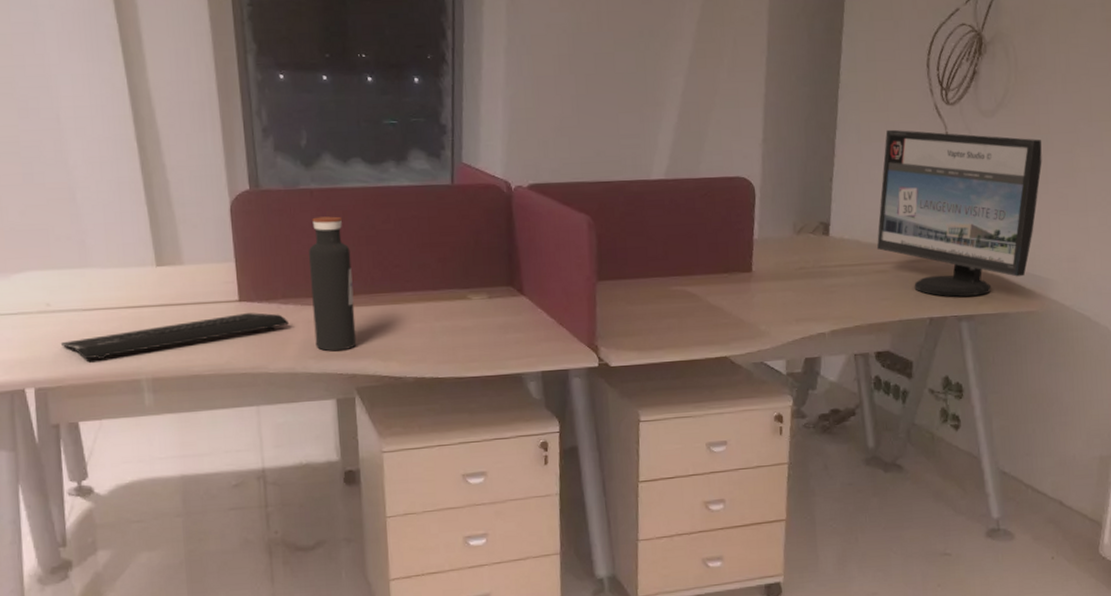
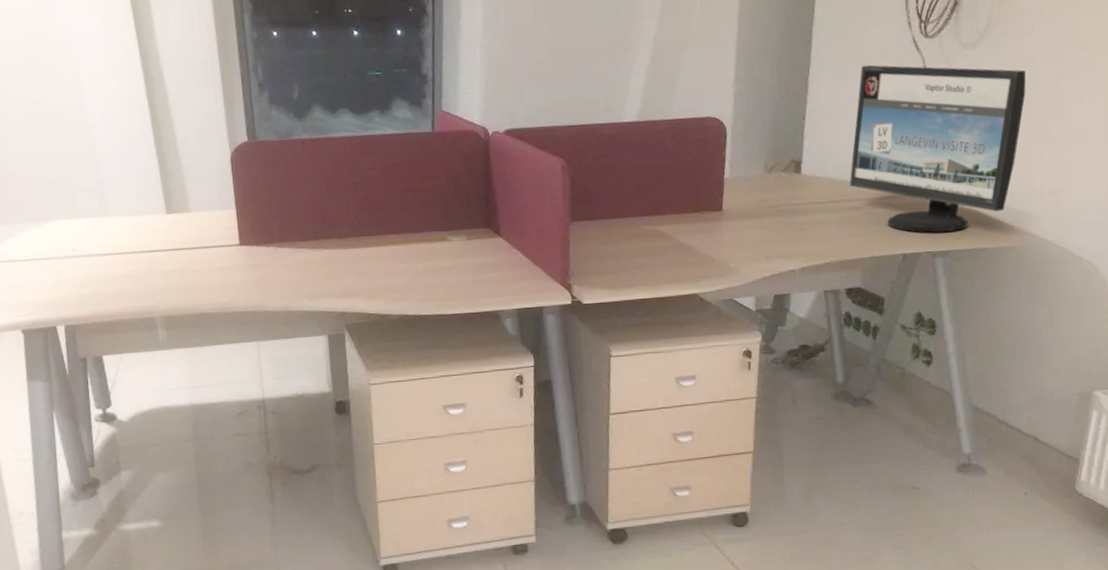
keyboard: present [60,313,289,359] -> none [85,255,284,299]
water bottle: present [309,216,357,352] -> none [301,164,346,291]

